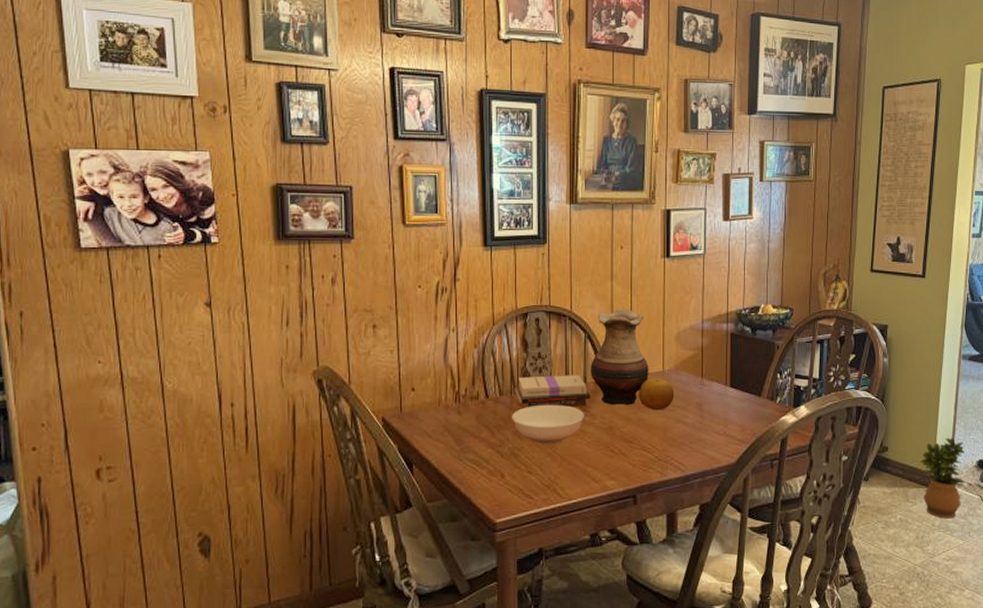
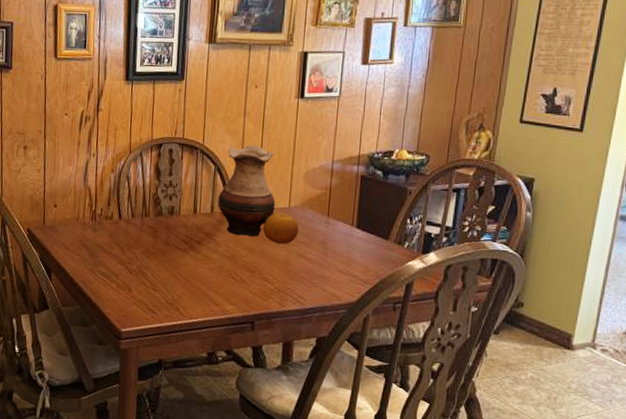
bowl: present [512,404,584,445] -> none [141,229,209,267]
books: present [515,375,590,408] -> none [145,202,217,234]
potted plant: present [919,437,965,519] -> none [558,300,613,384]

